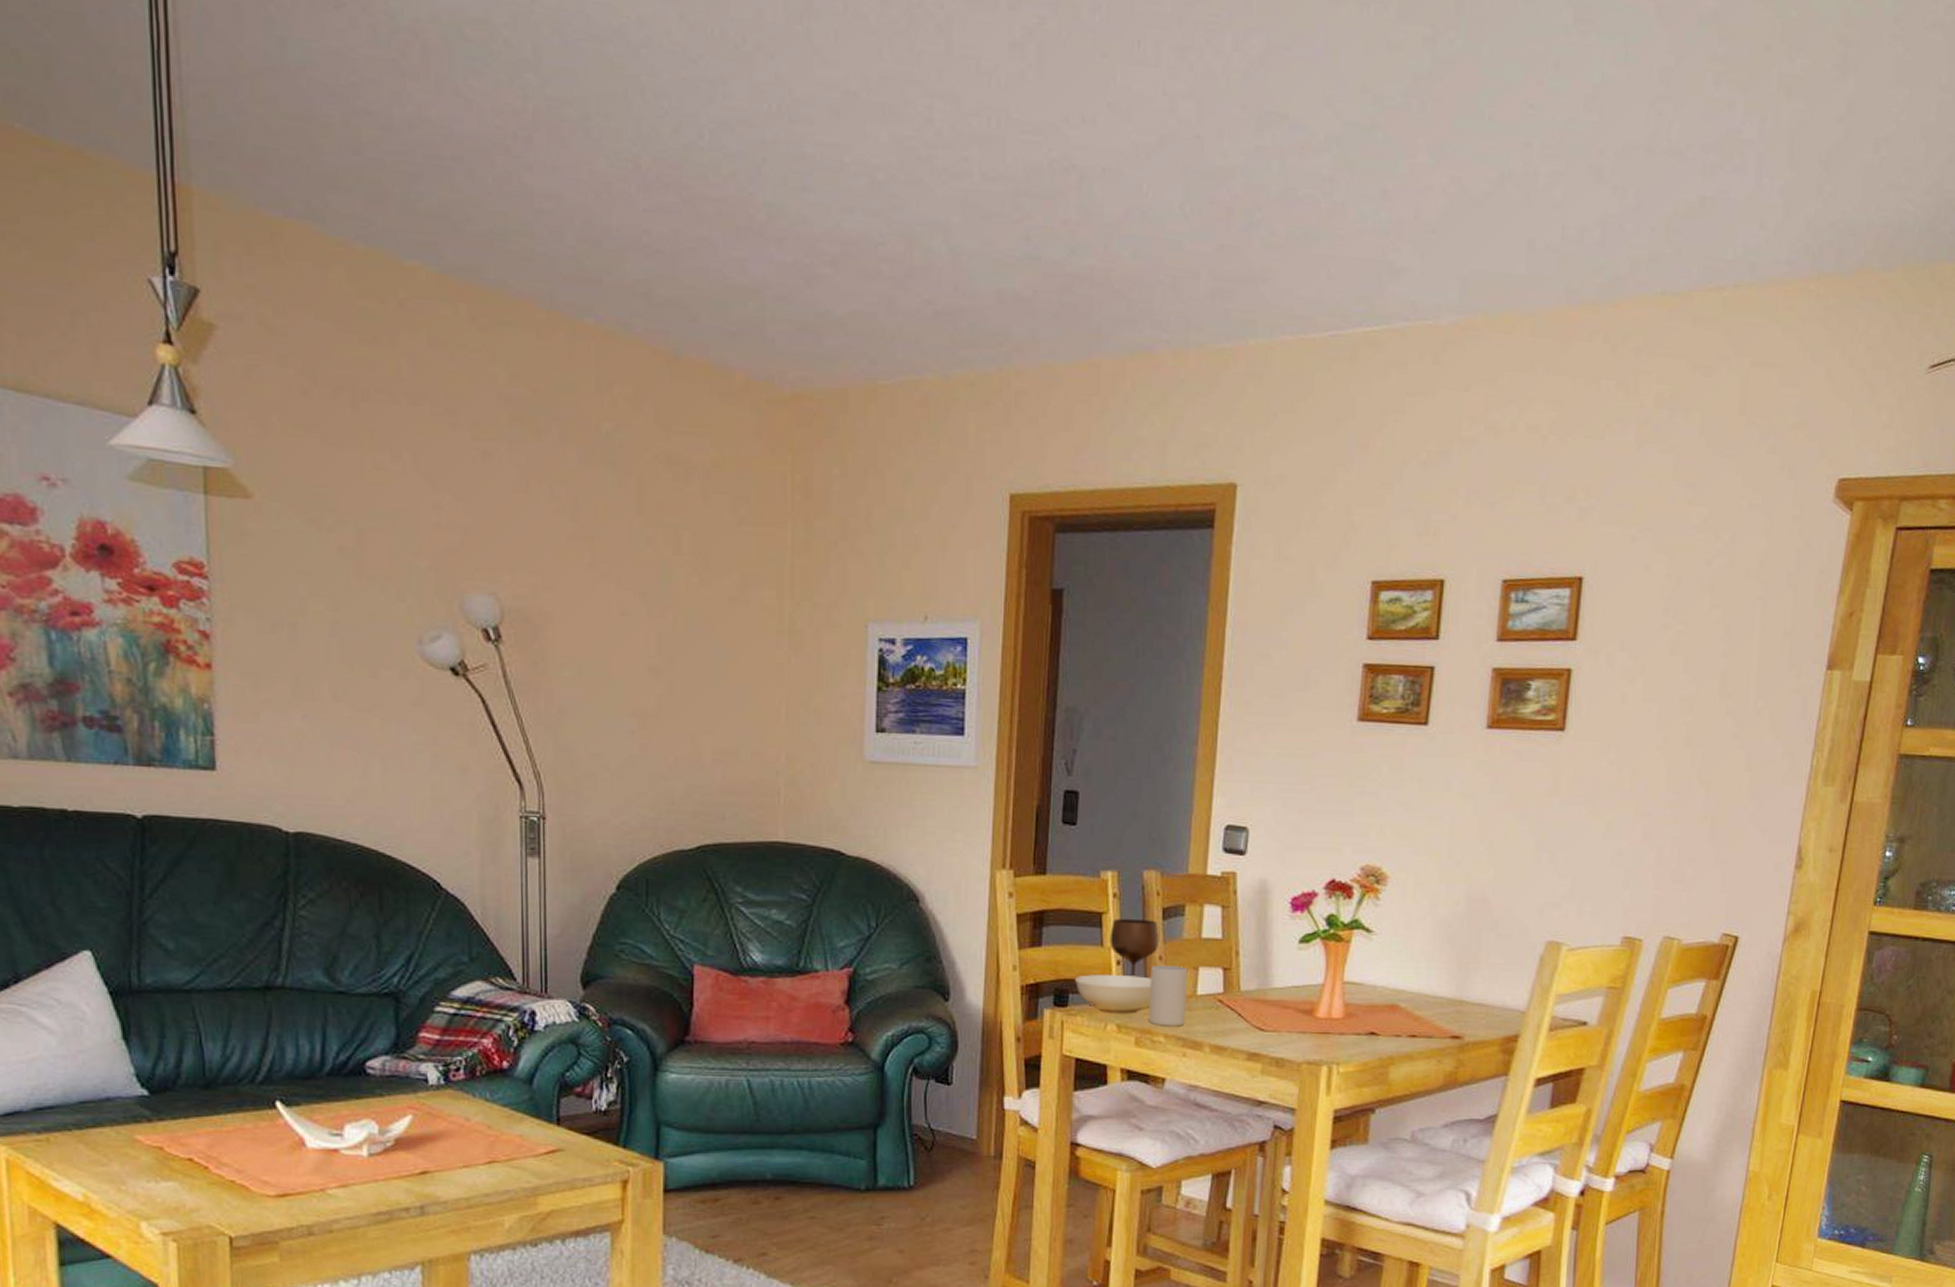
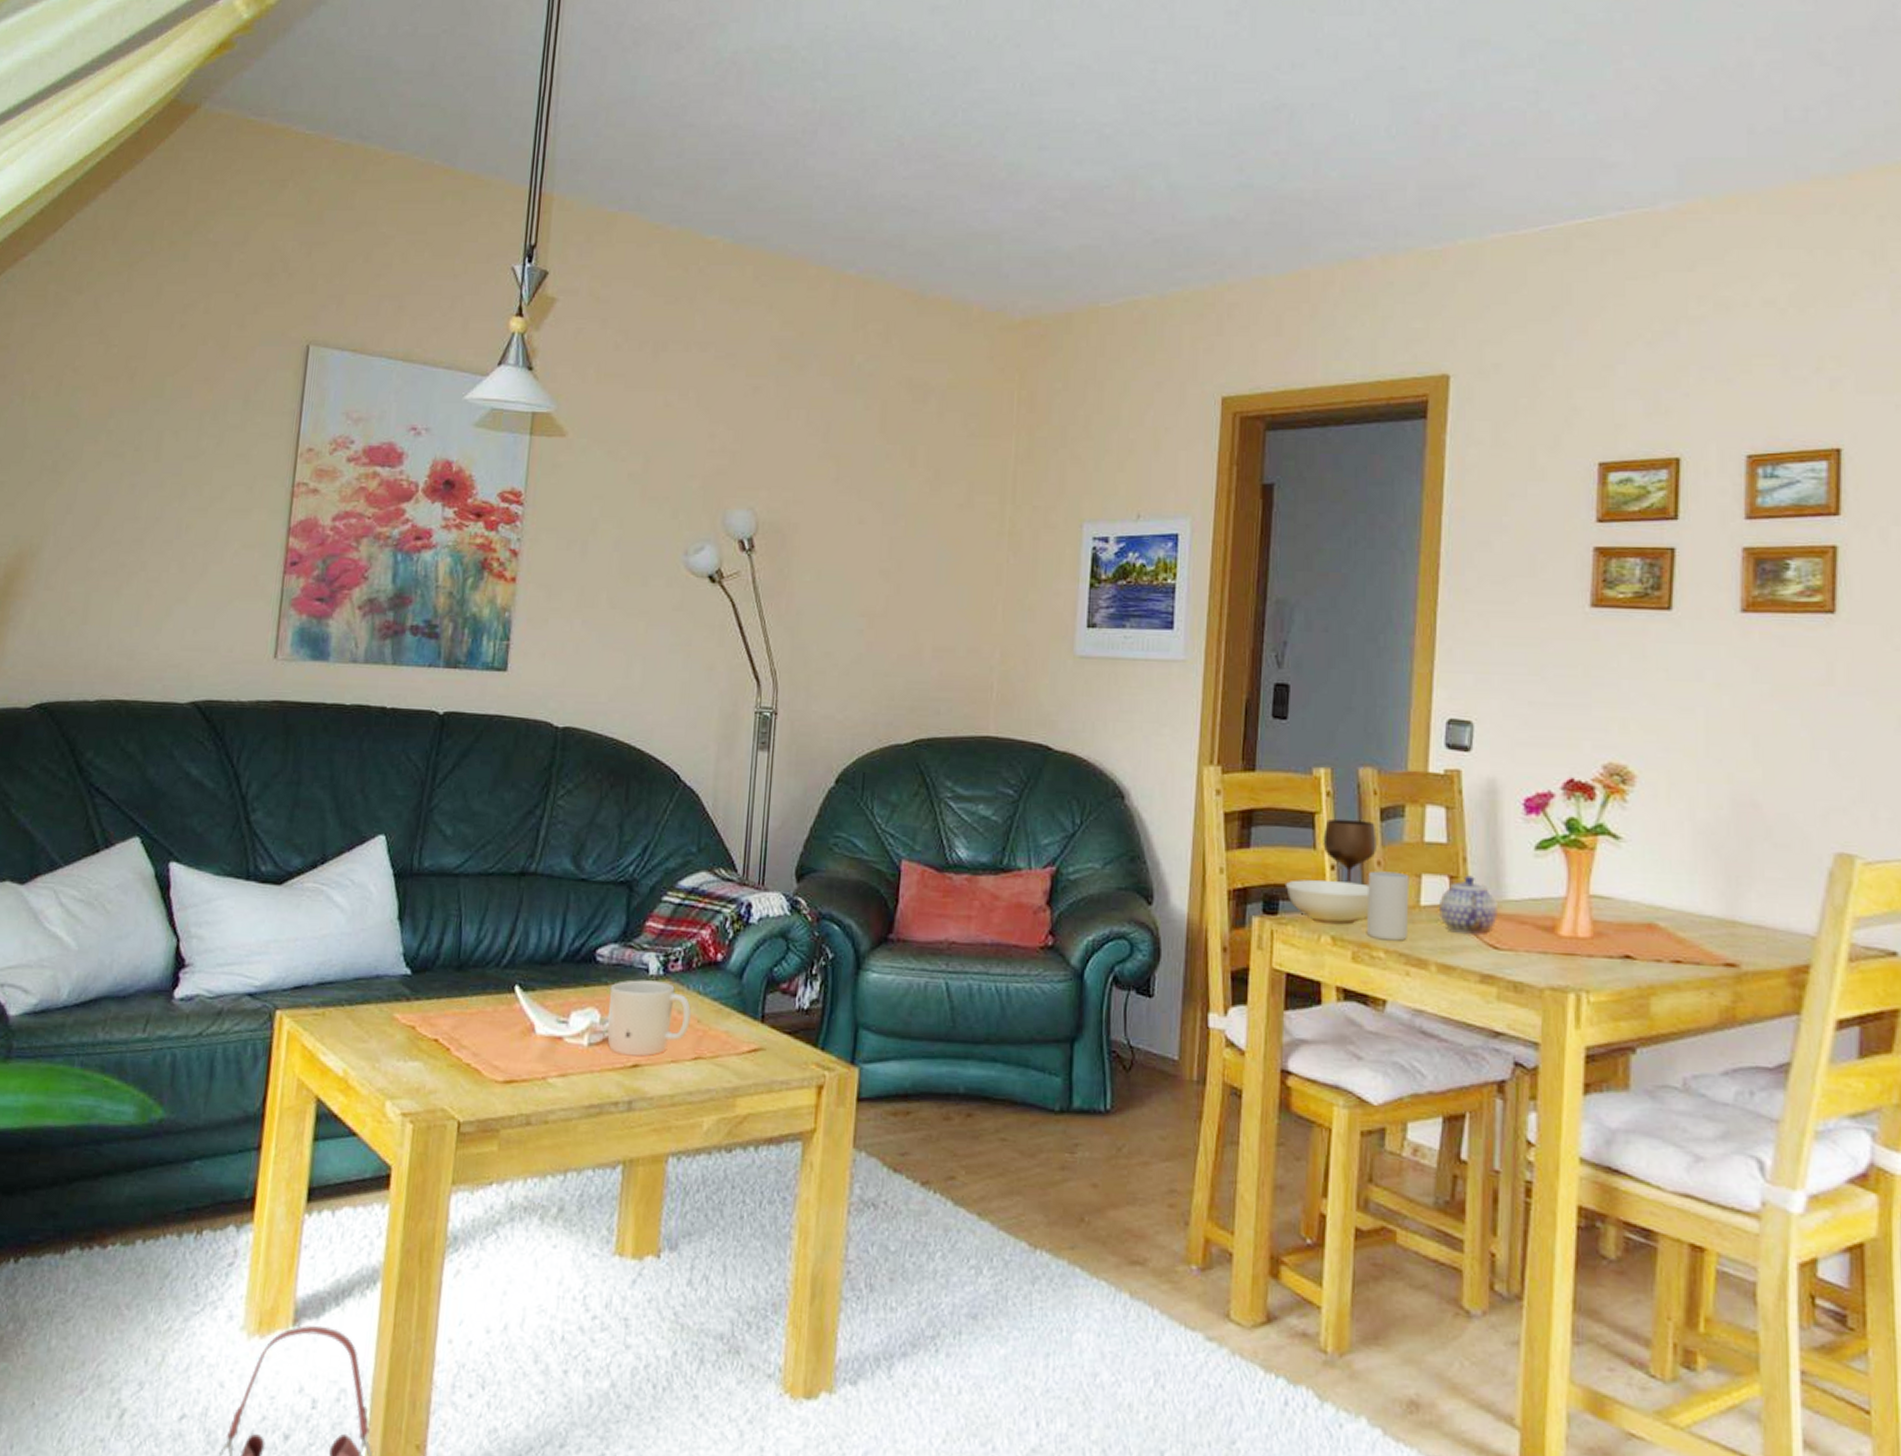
mug: none [386,1090,480,1164] -> present [607,979,691,1057]
teapot: none [1214,967,1265,1020] -> present [1439,875,1497,936]

